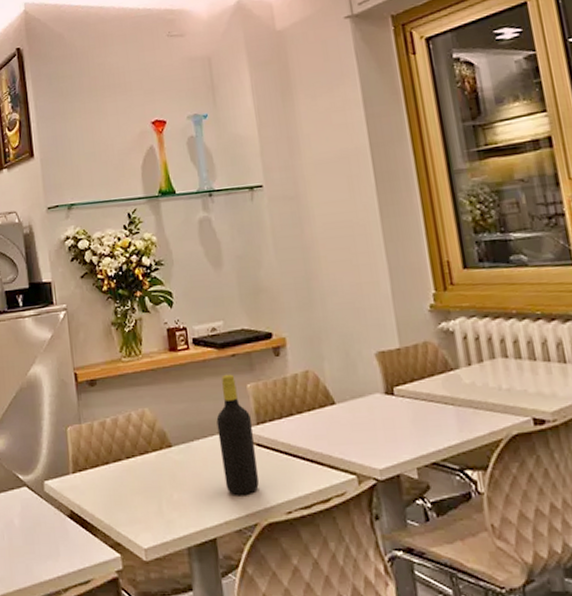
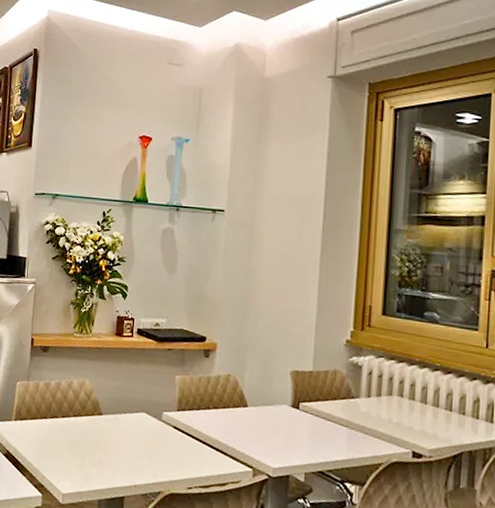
bottle: present [216,374,260,495] -> none [141,364,173,467]

